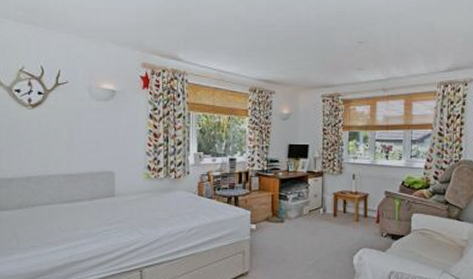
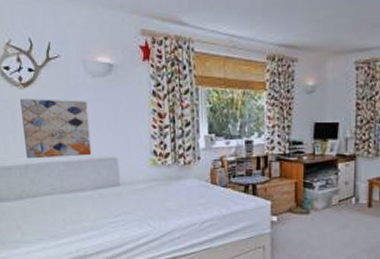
wall art: none [28,118,91,171] -> present [20,99,92,159]

